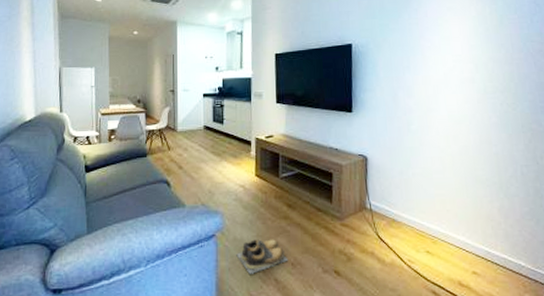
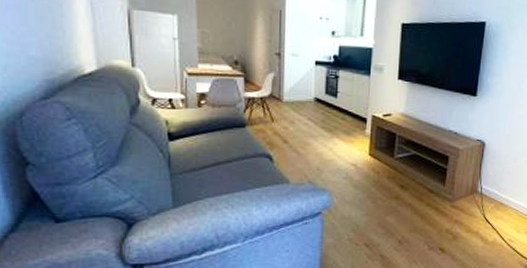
shoes: present [236,239,289,274] -> none [343,218,396,250]

